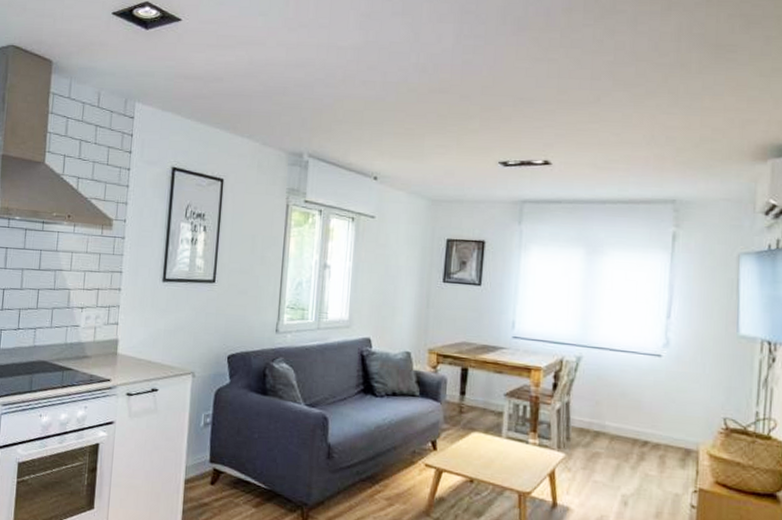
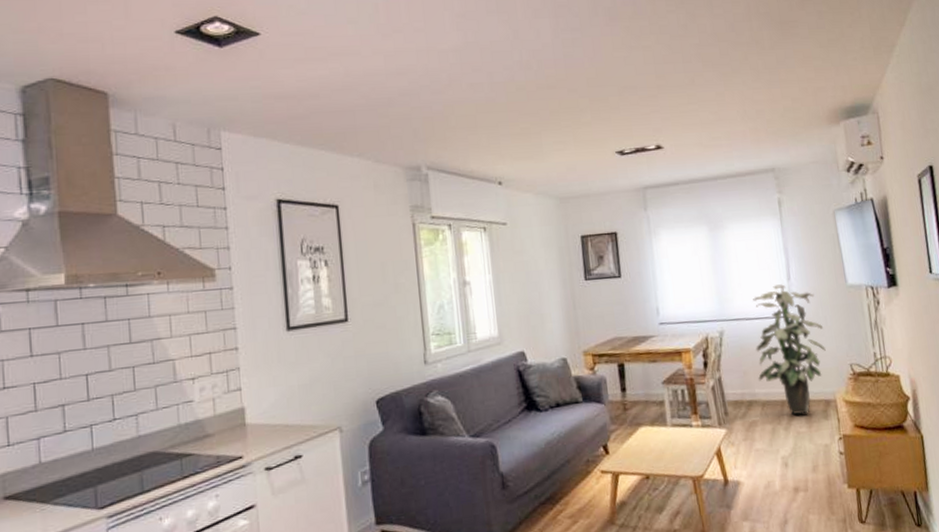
indoor plant: none [612,320,700,458] -> present [753,284,826,415]

